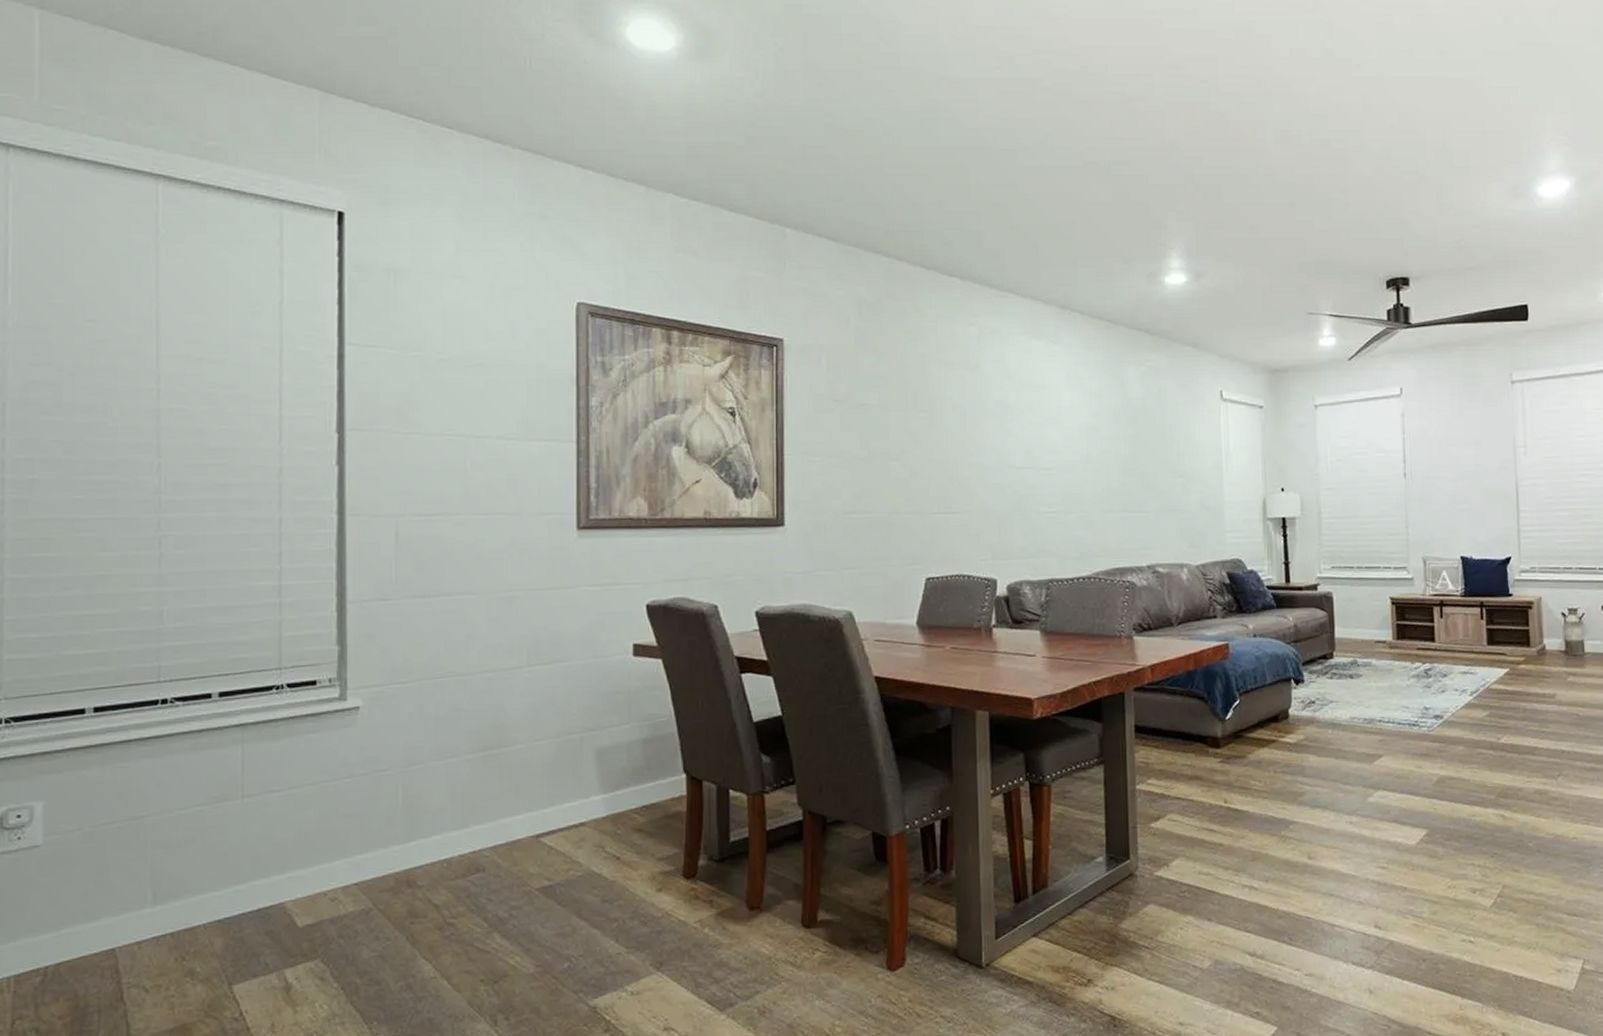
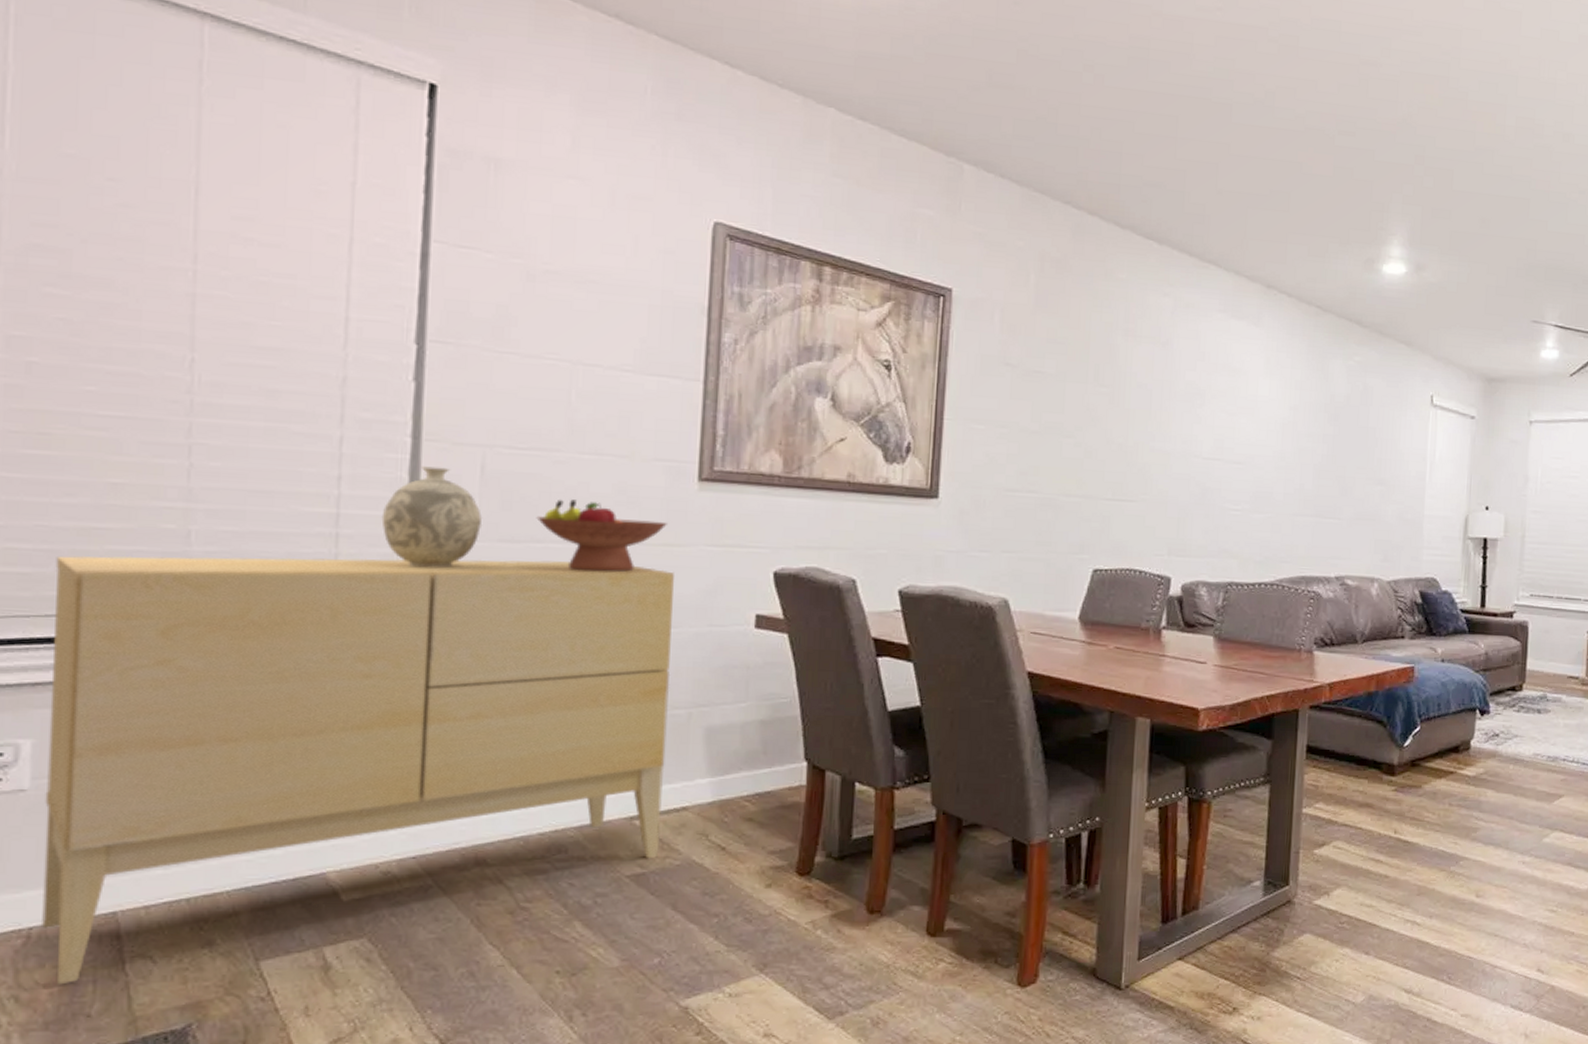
sideboard: none [54,609,564,1016] -> present [40,555,674,985]
decorative vase: none [316,537,398,627] -> present [381,466,482,569]
fruit bowl: none [443,555,553,618] -> present [536,499,667,573]

